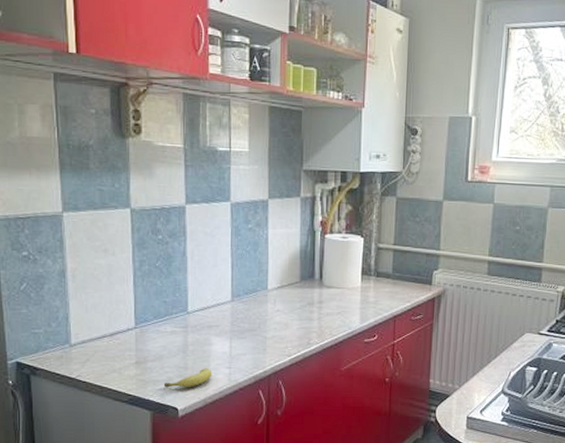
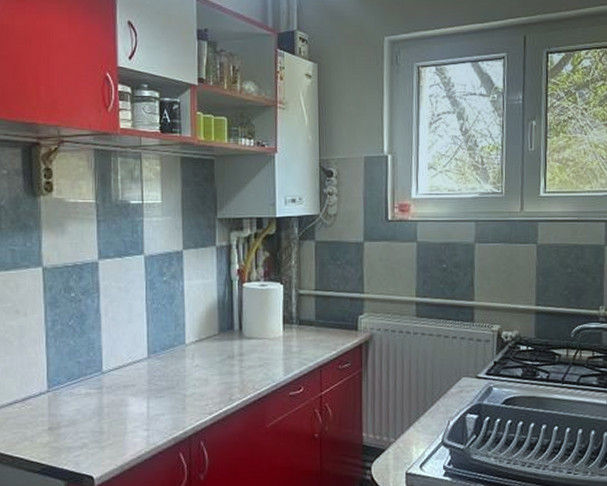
fruit: present [163,368,212,388] -> none [78,431,130,455]

